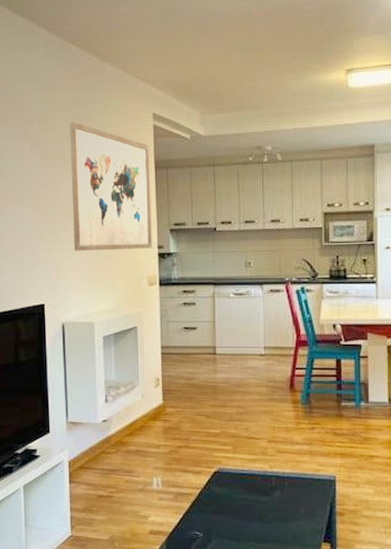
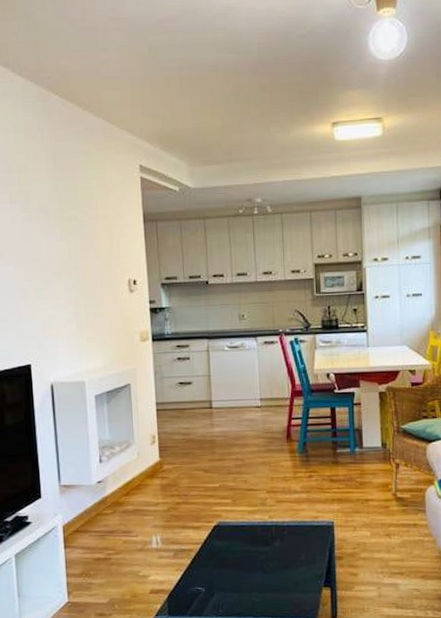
wall art: present [70,121,152,251] -> none [51,173,143,308]

